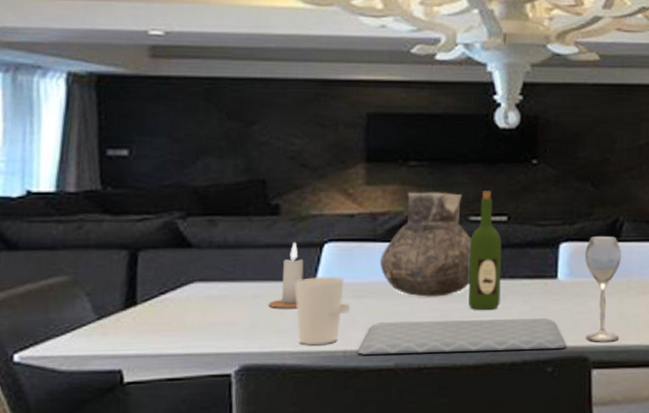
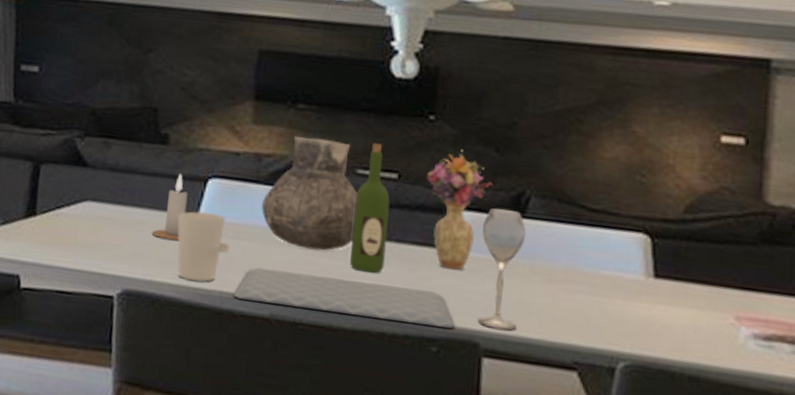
flower arrangement: none [534,188,591,295] -> present [427,150,493,270]

